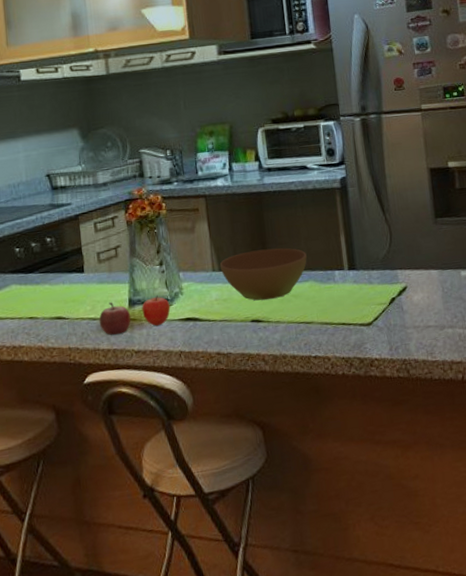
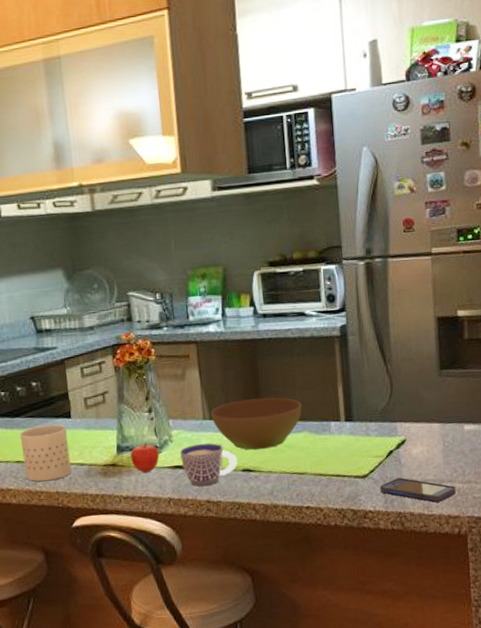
mug: none [33,279,84,338] -> present [19,424,72,482]
fruit: present [99,302,131,335] -> none [86,448,120,481]
cup: none [190,294,246,339] -> present [180,443,237,486]
mobile phone: none [384,324,457,349] -> present [380,477,456,503]

